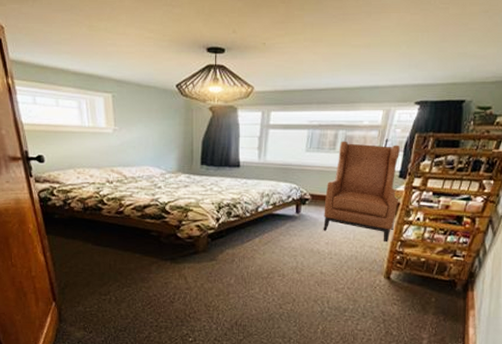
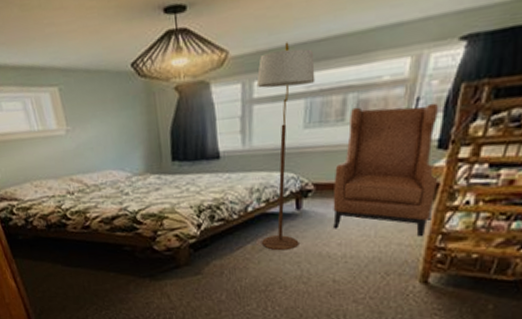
floor lamp: none [268,87,317,245] -> present [256,42,315,251]

